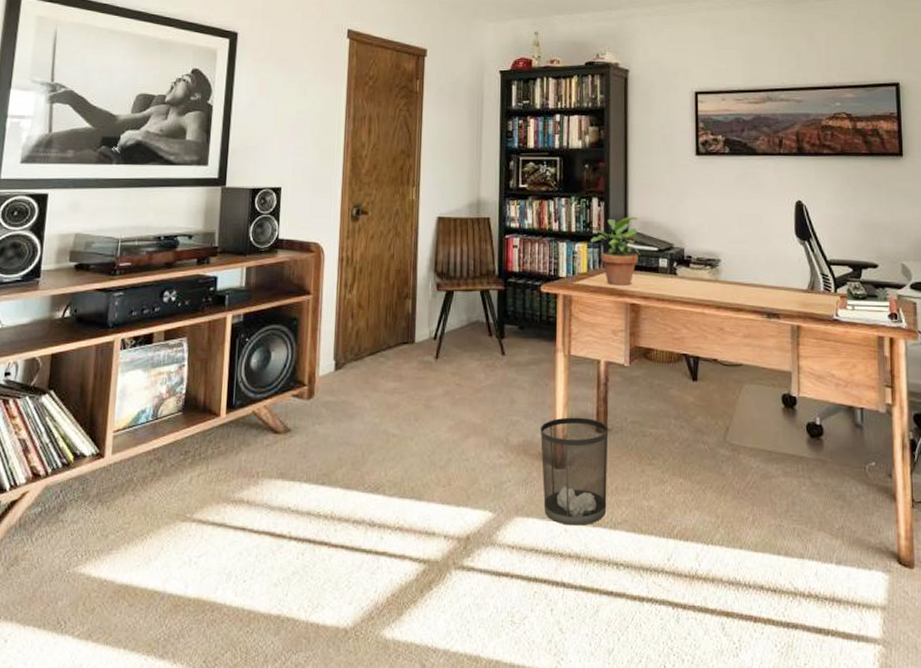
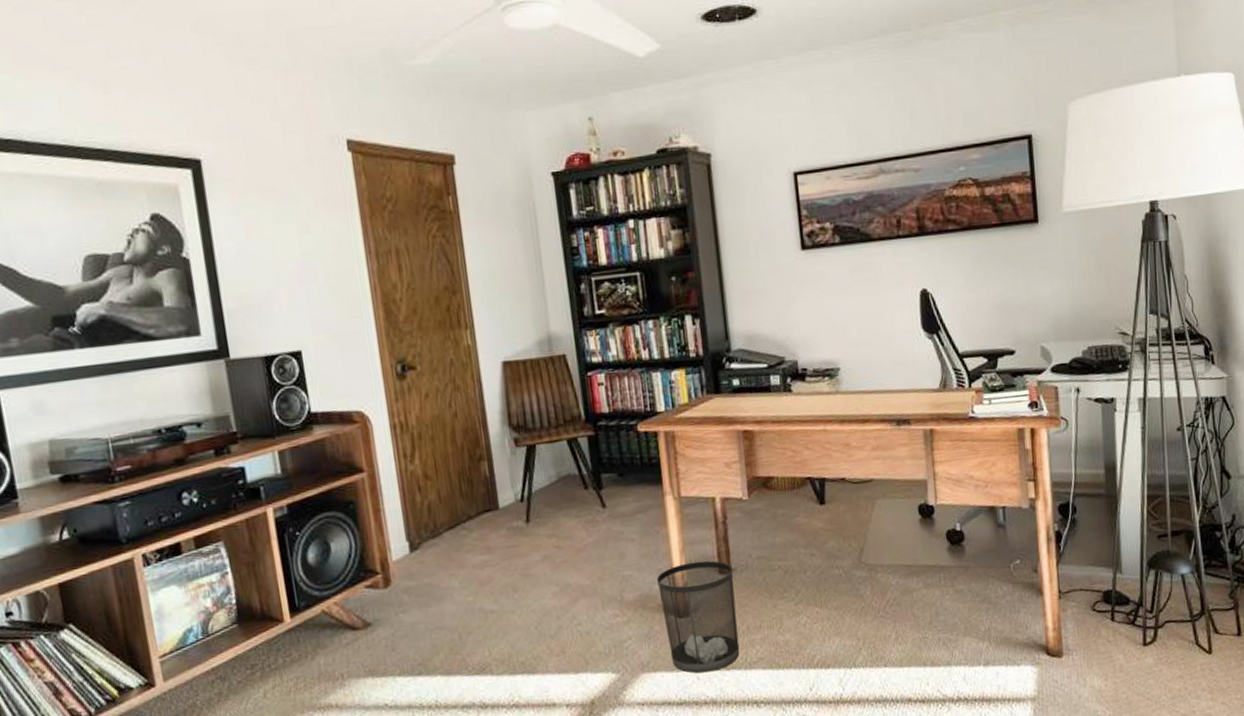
potted plant: present [590,216,641,286] -> none [688,331,749,413]

